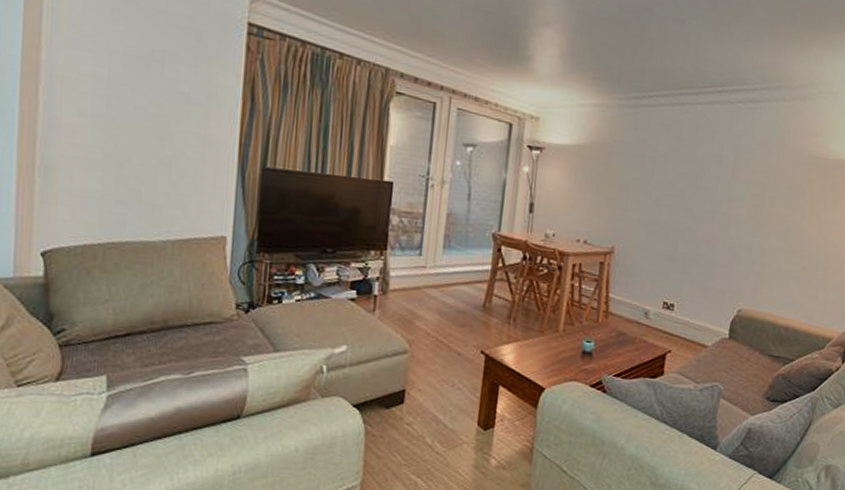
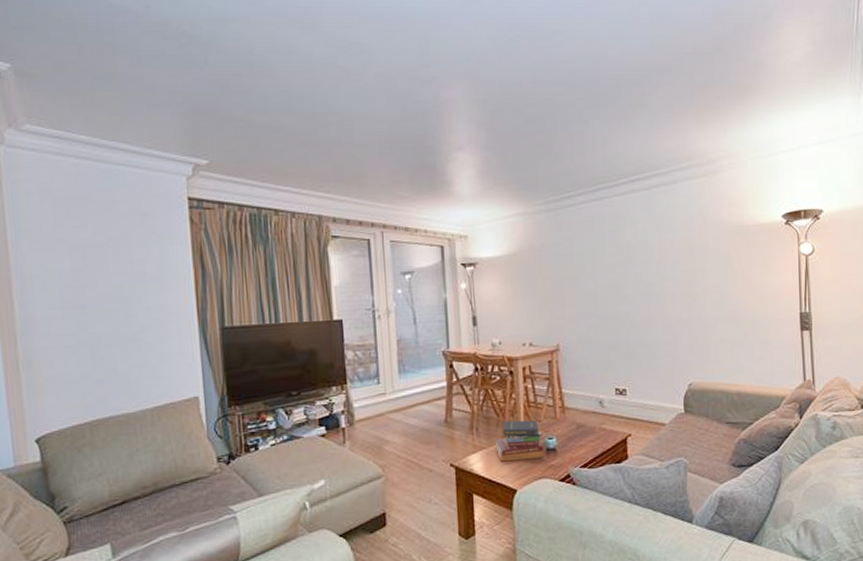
books: none [530,316,581,360] -> present [495,420,544,462]

